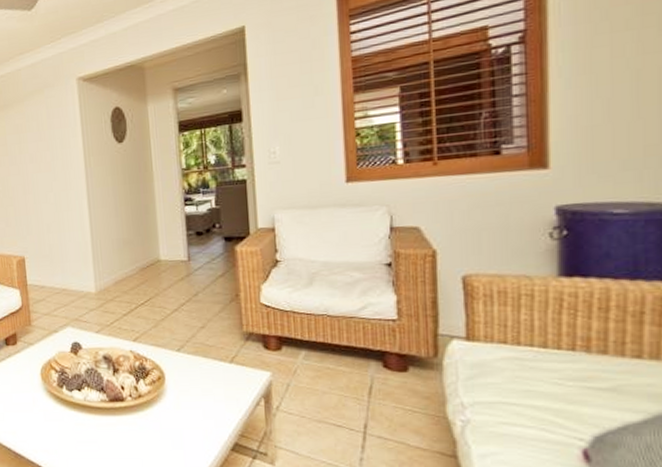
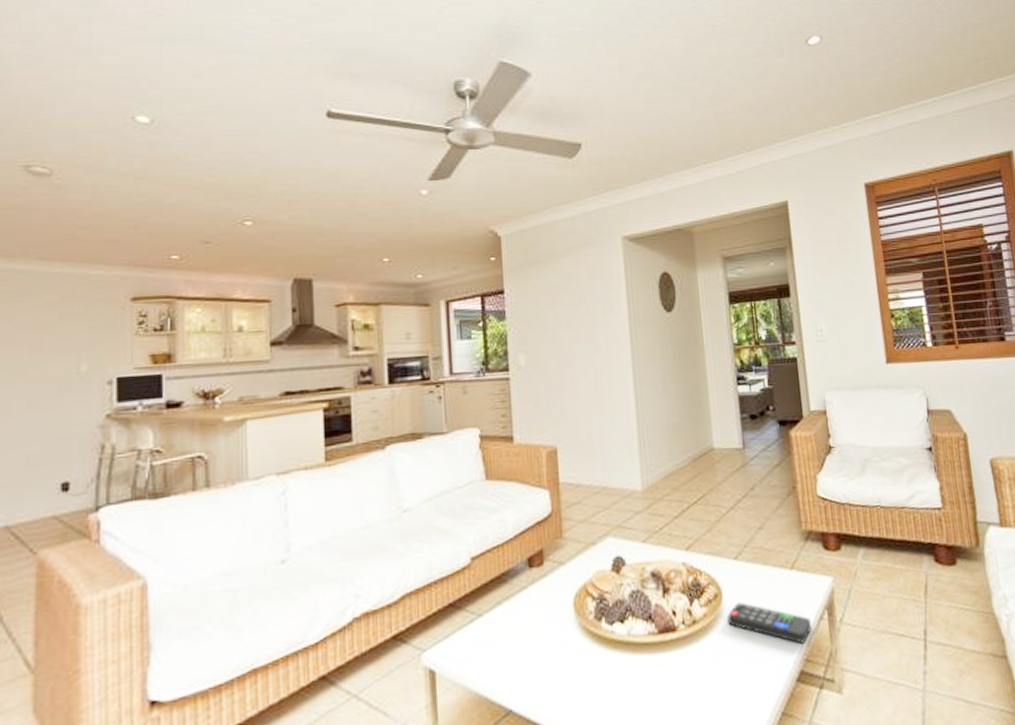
remote control: none [169,385,249,423] -> present [727,602,812,644]

